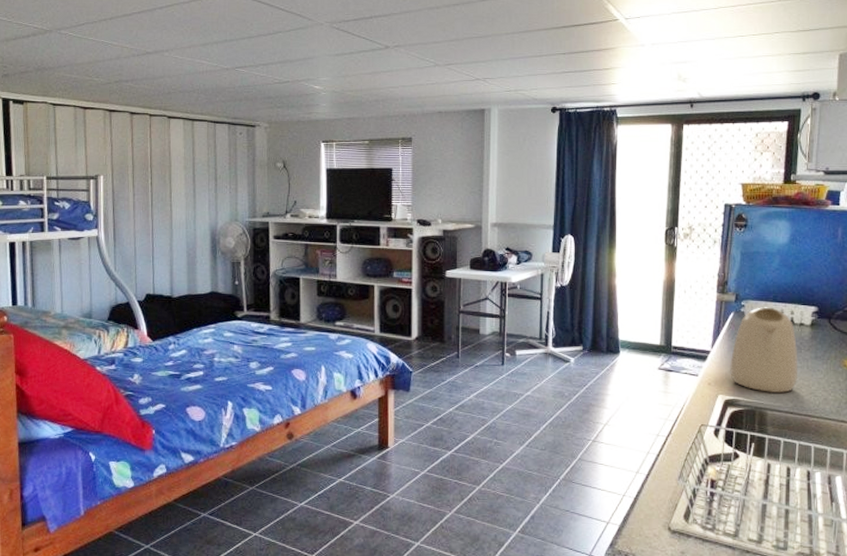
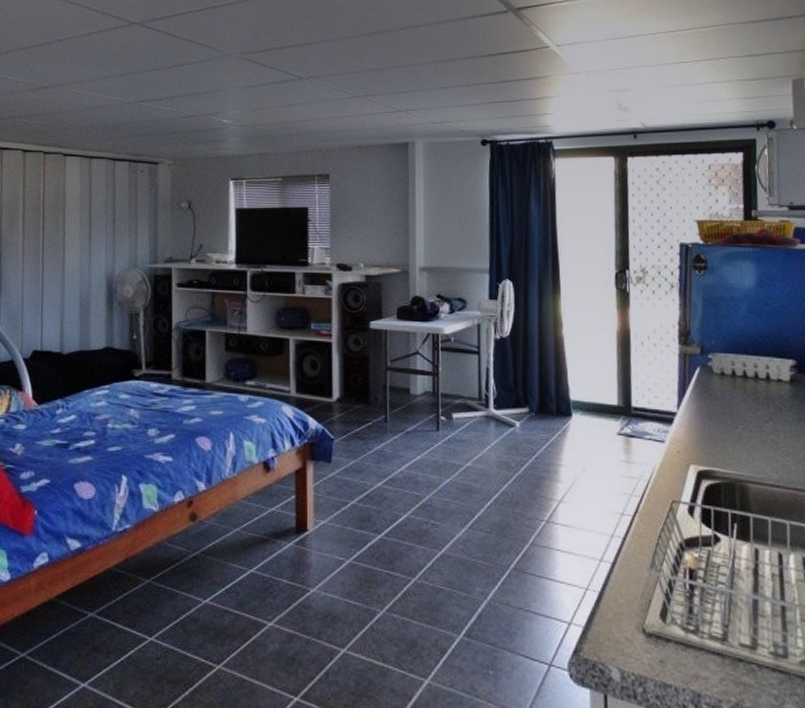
kettle: present [730,307,798,393] -> none [700,360,781,462]

